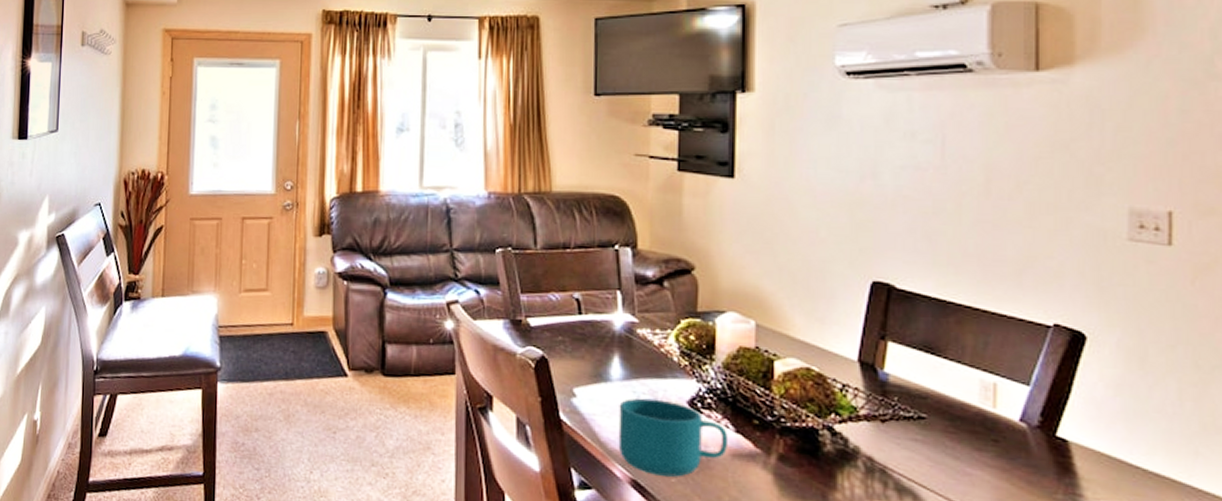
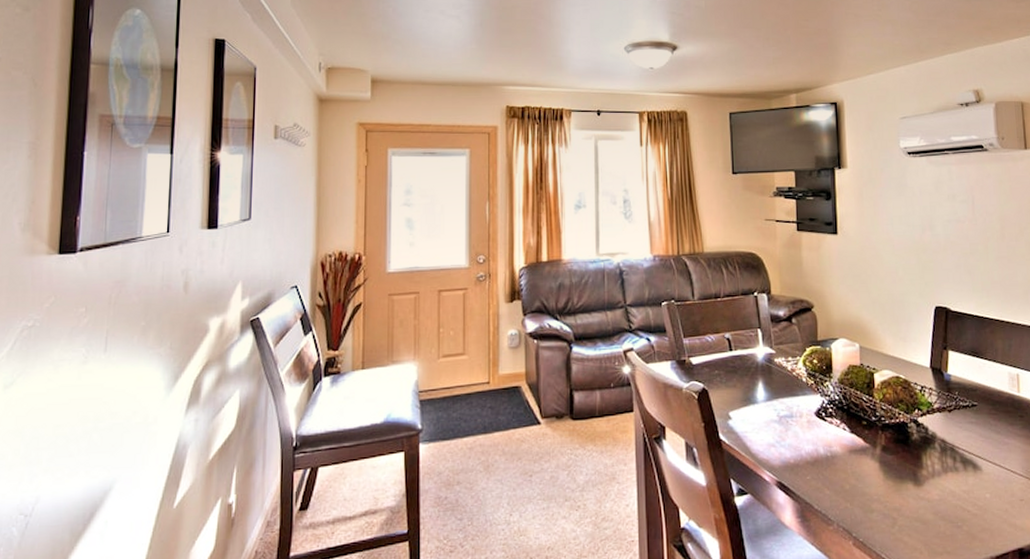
cup: present [618,398,728,477] -> none [764,413,846,476]

